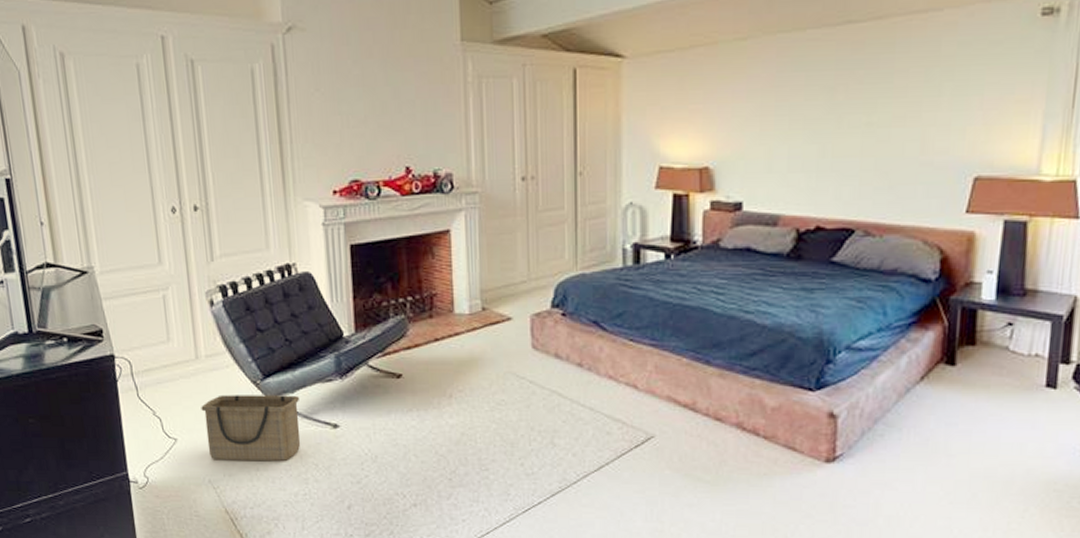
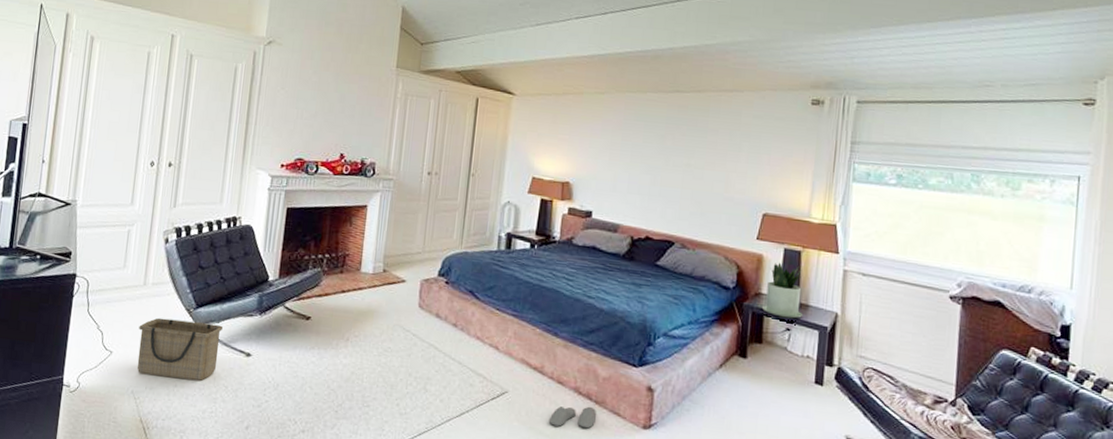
slippers: none [707,443,767,470] -> present [548,406,597,429]
planter: none [975,239,1031,310] -> present [762,262,804,319]

